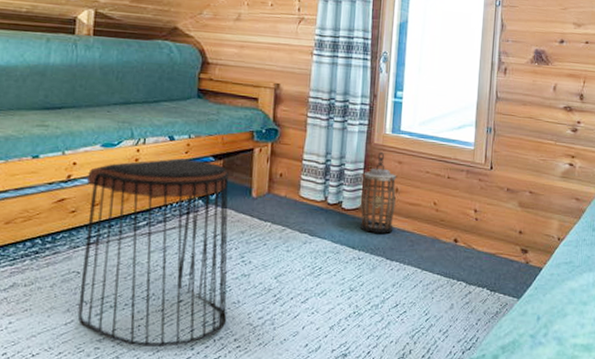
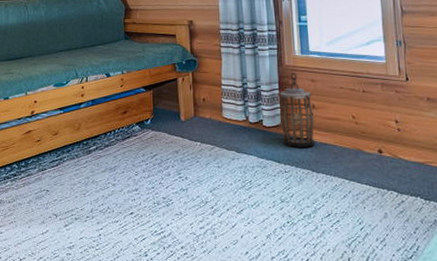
stool: present [77,158,228,348] -> none [46,91,172,254]

